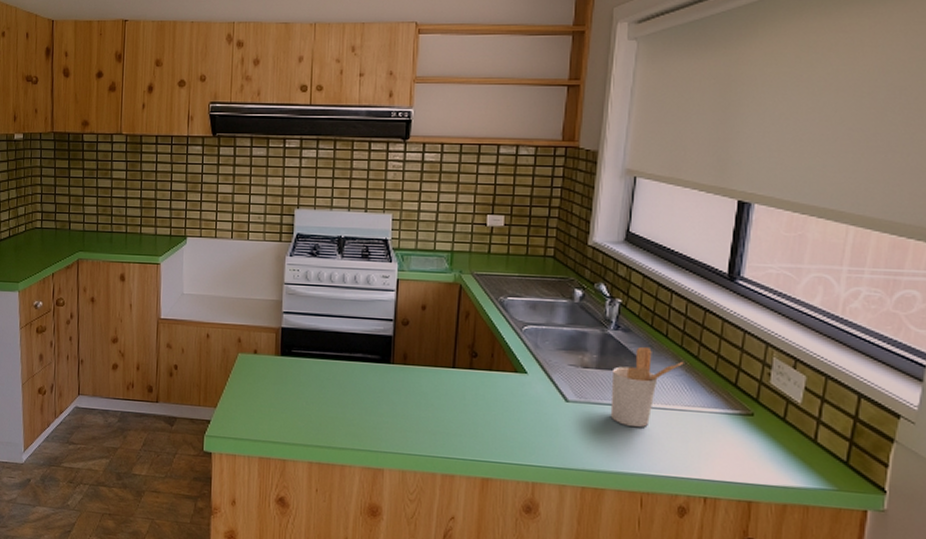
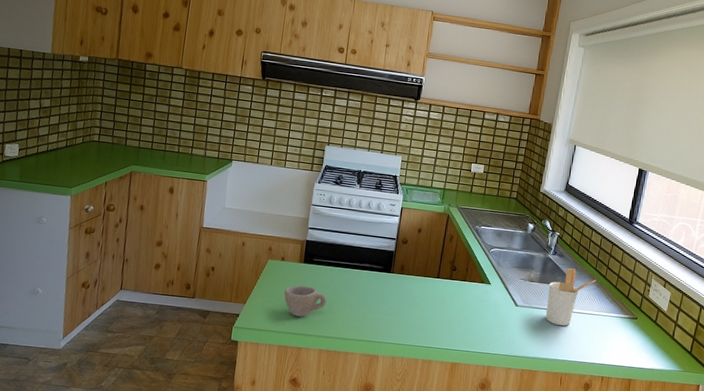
cup: none [260,383,313,422] -> present [284,285,327,317]

